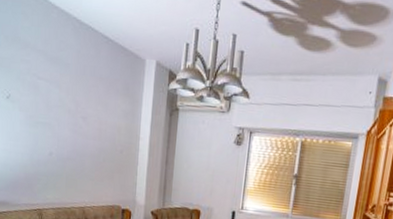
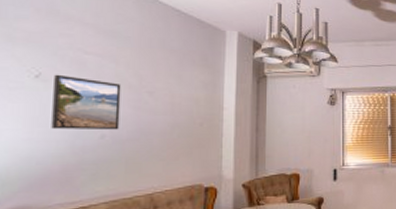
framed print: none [18,96,63,150] -> present [51,74,122,130]

